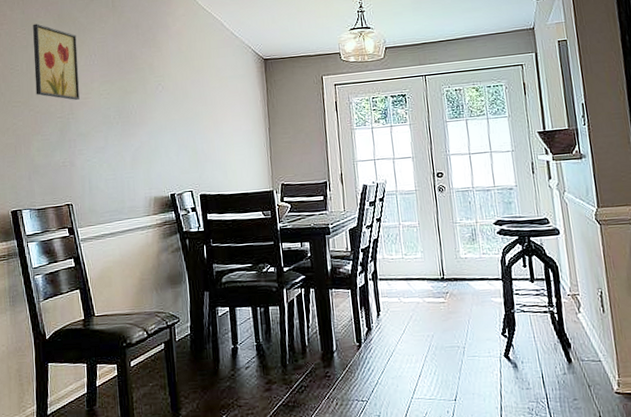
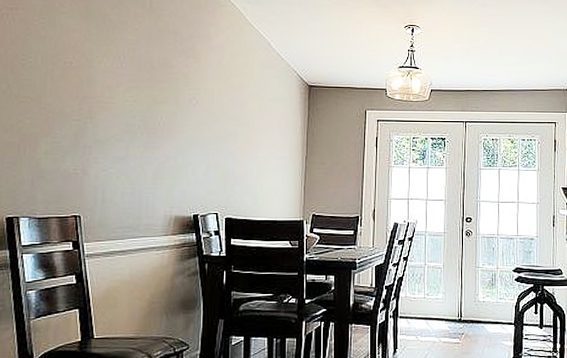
wall art: present [33,23,80,100] -> none [50,14,105,103]

